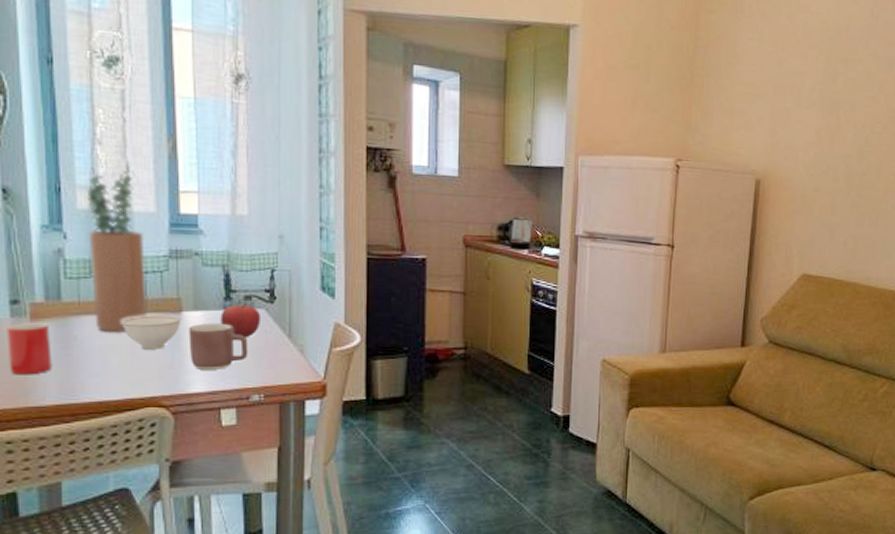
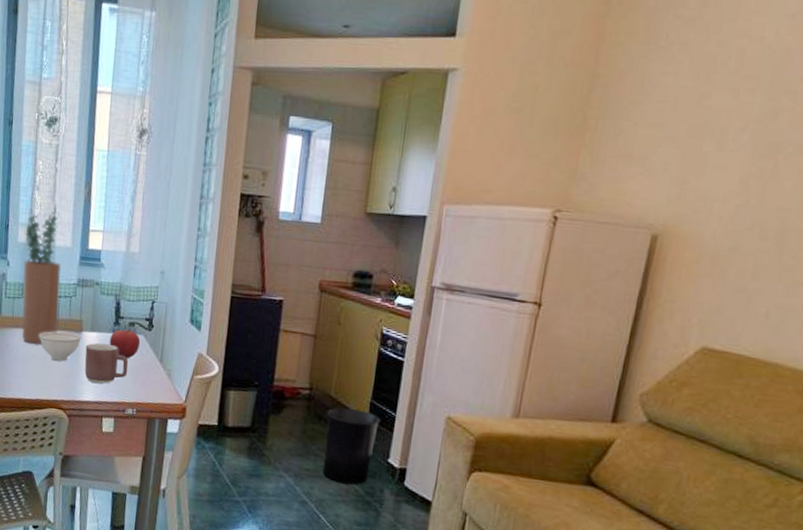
waste bin: none [484,364,540,440] -> present [322,407,381,485]
kettle: present [501,217,533,250] -> none [357,265,390,298]

